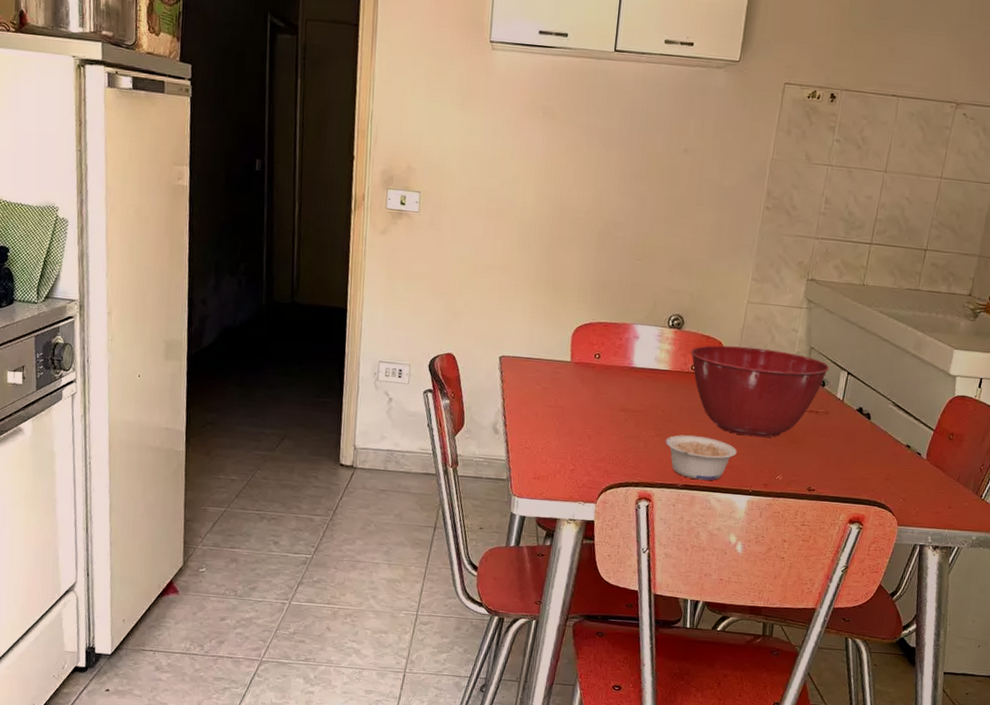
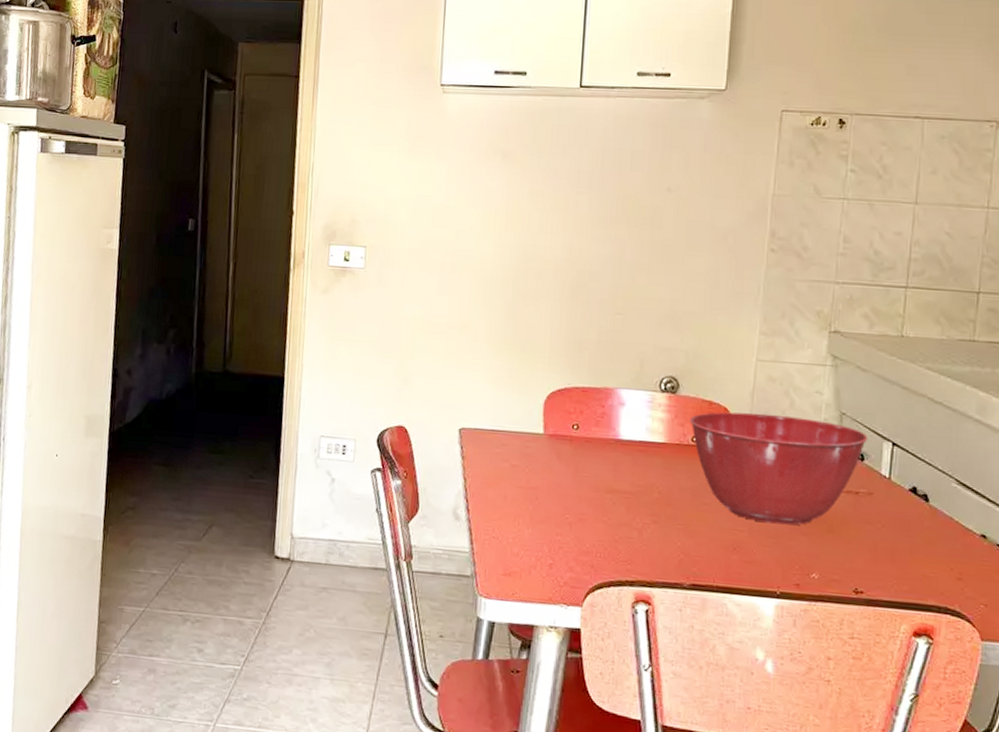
legume: present [665,435,737,481] -> none [665,521,757,579]

